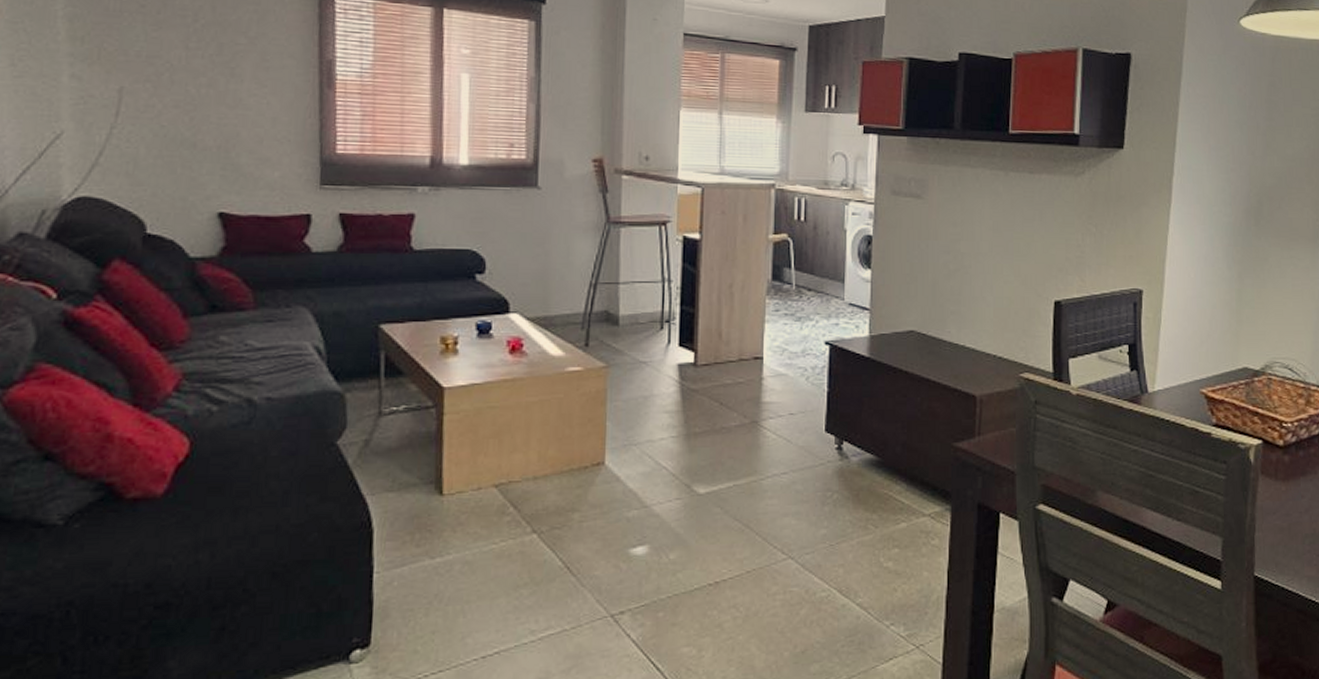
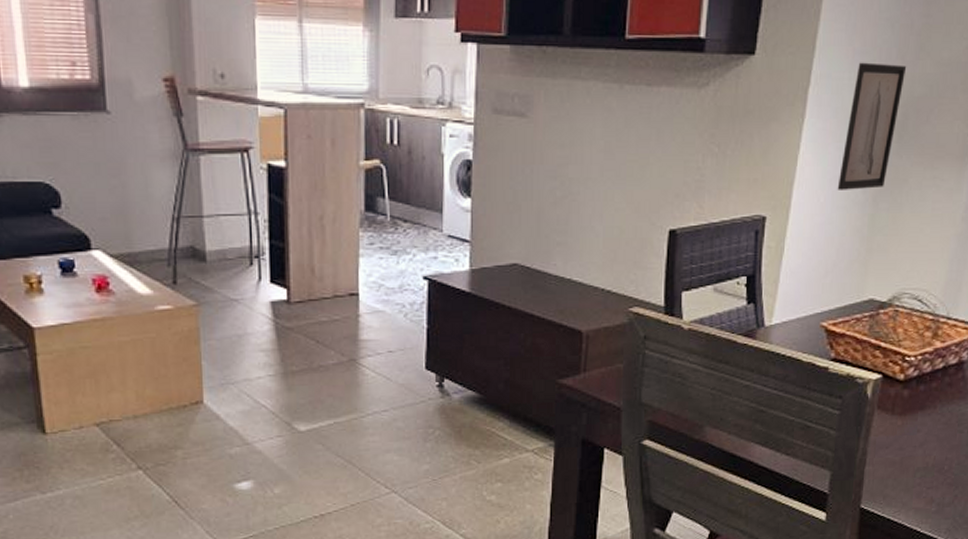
wall art: none [1205,157,1257,267] -> present [837,62,907,190]

